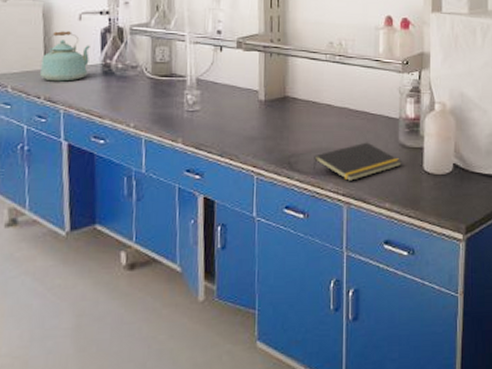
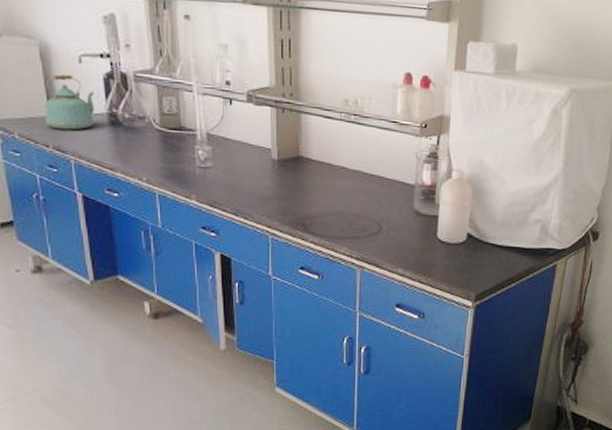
notepad: present [314,142,402,181] -> none [328,207,416,246]

